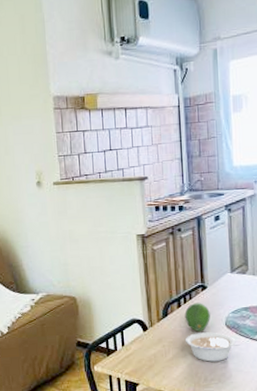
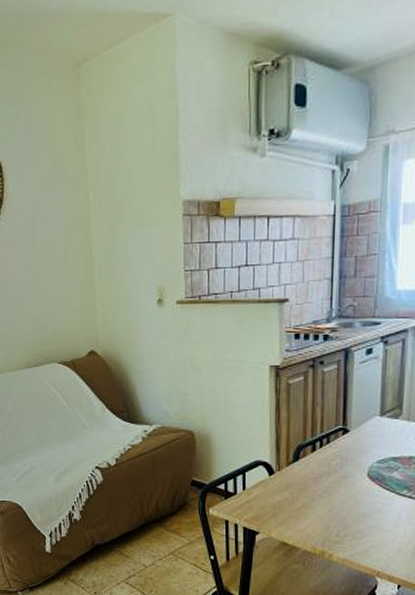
fruit: present [184,303,210,332] -> none [319,448,350,481]
legume: present [186,332,241,362] -> none [318,482,384,516]

